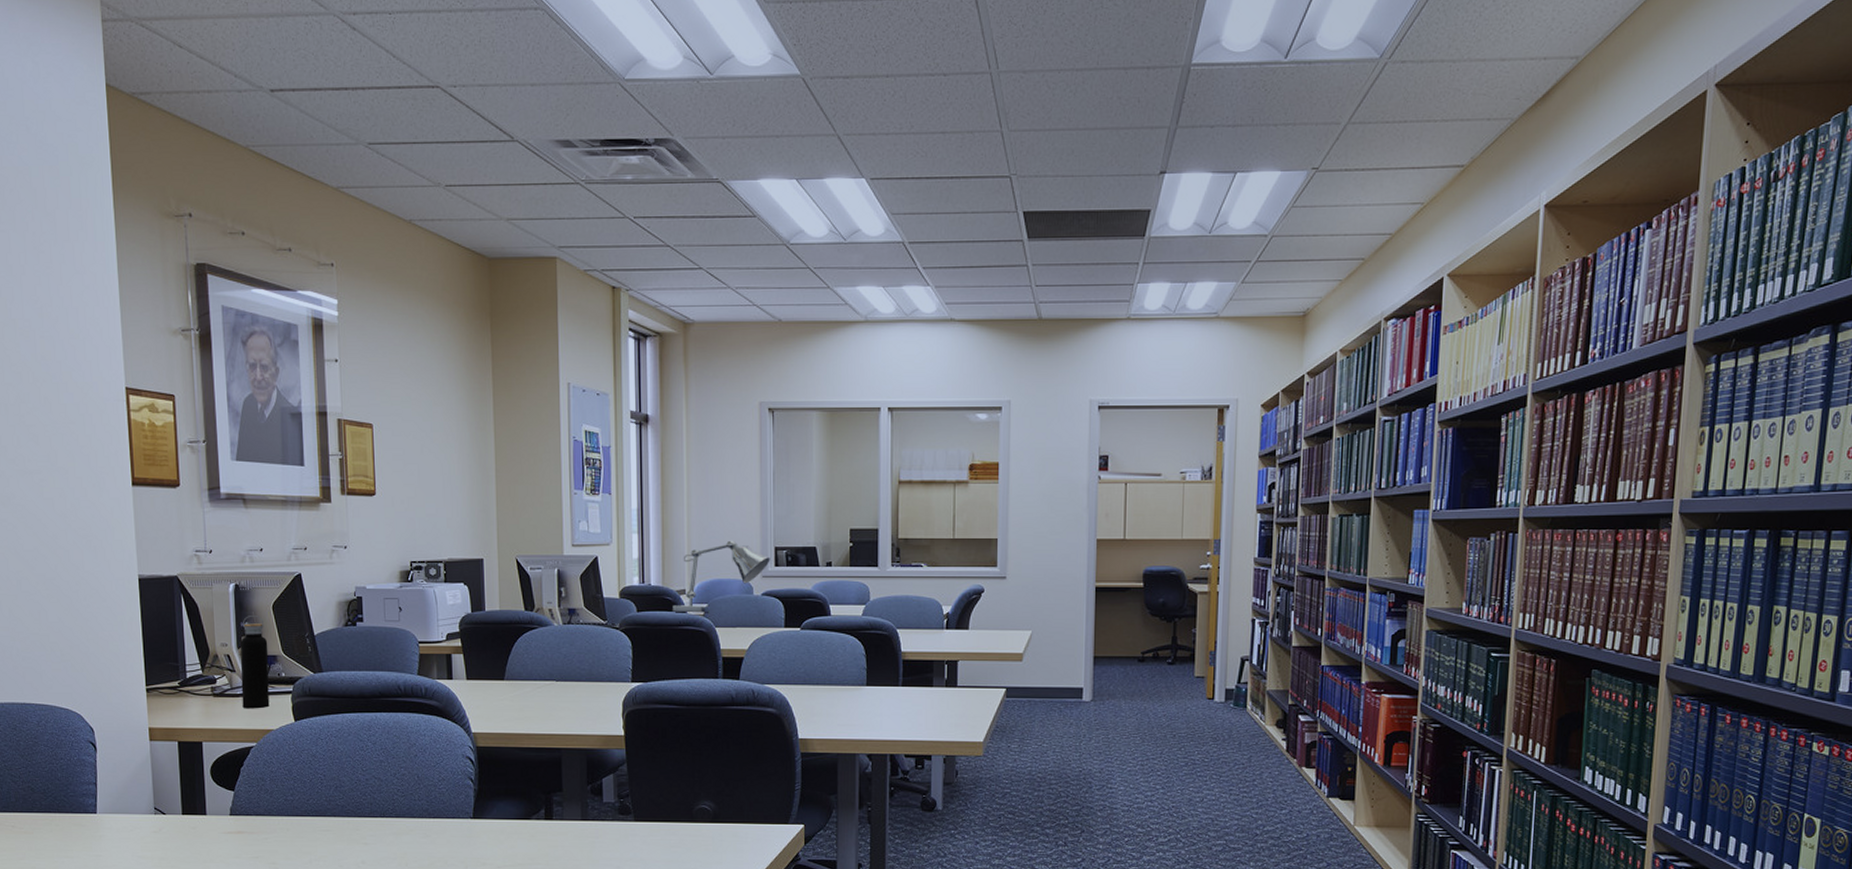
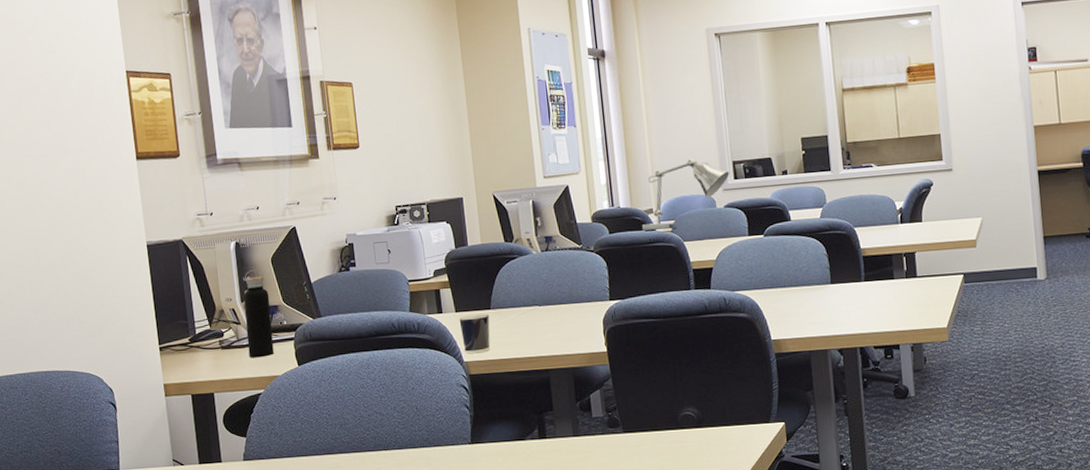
mug: none [470,684,503,725] -> present [459,314,491,354]

